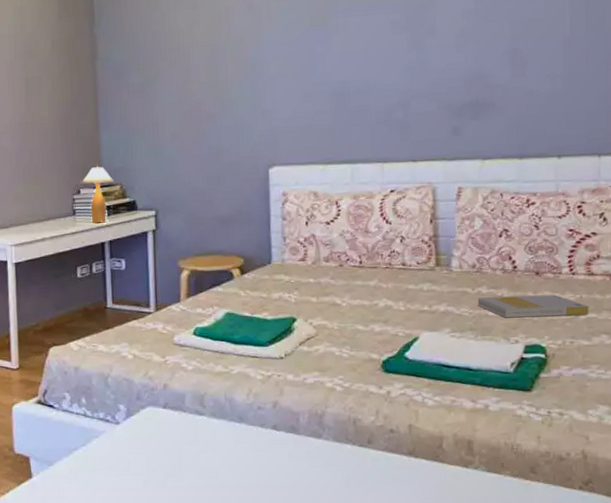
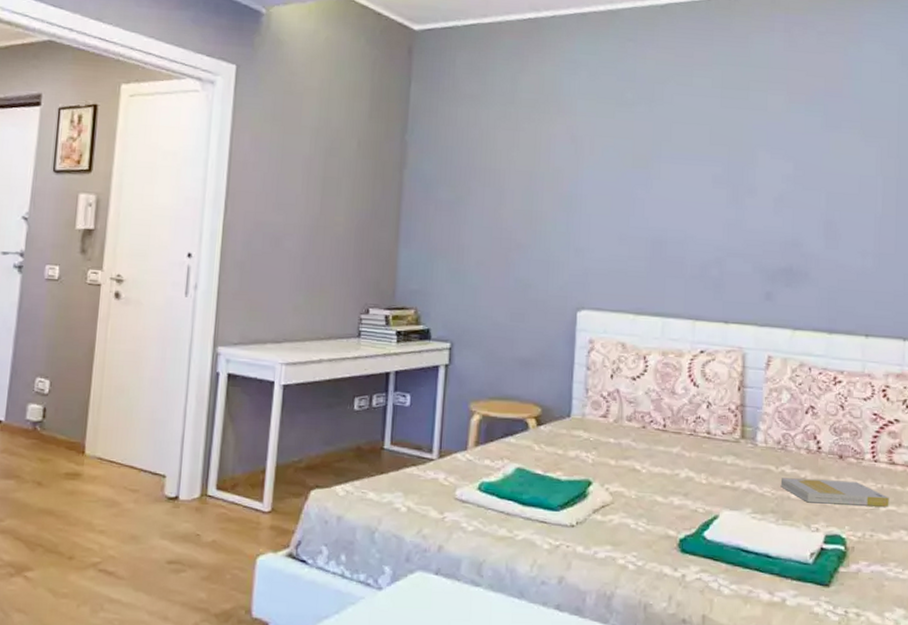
table lamp: present [81,163,114,224] -> none [371,281,409,350]

